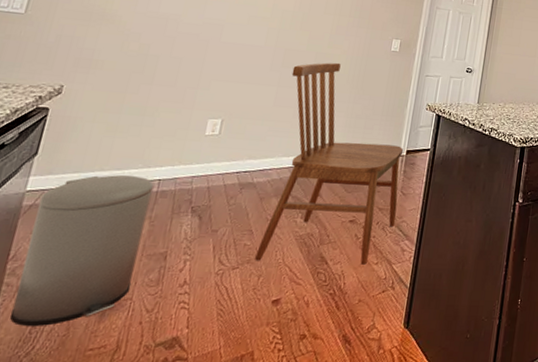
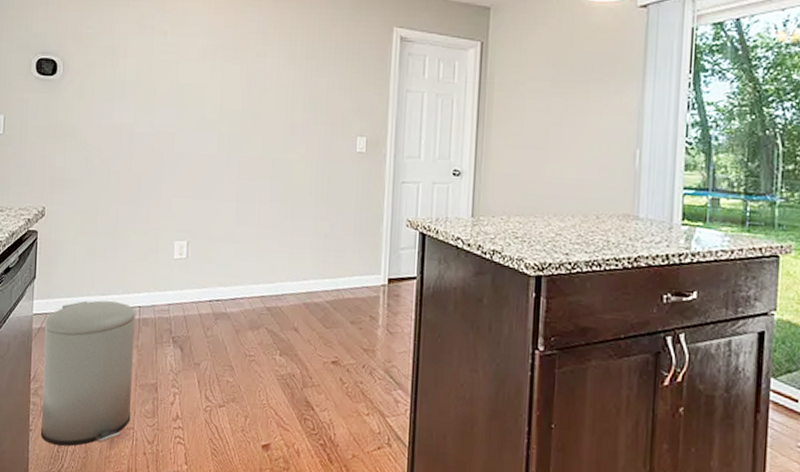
dining chair: present [255,62,404,265] -> none [239,170,385,415]

